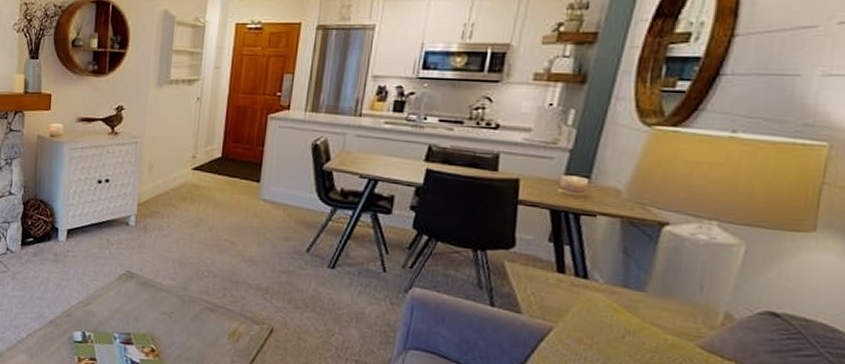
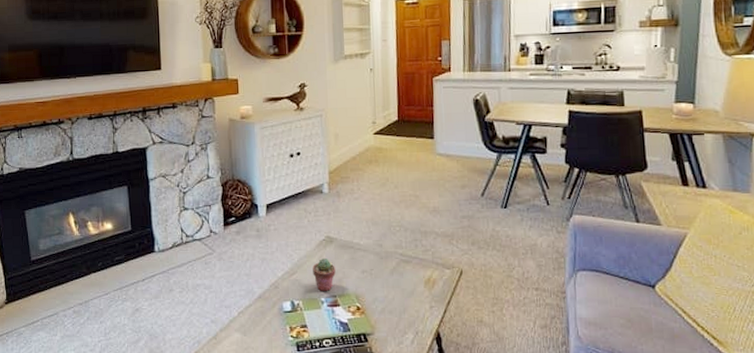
potted succulent: none [108,293,133,328] -> present [313,259,336,292]

